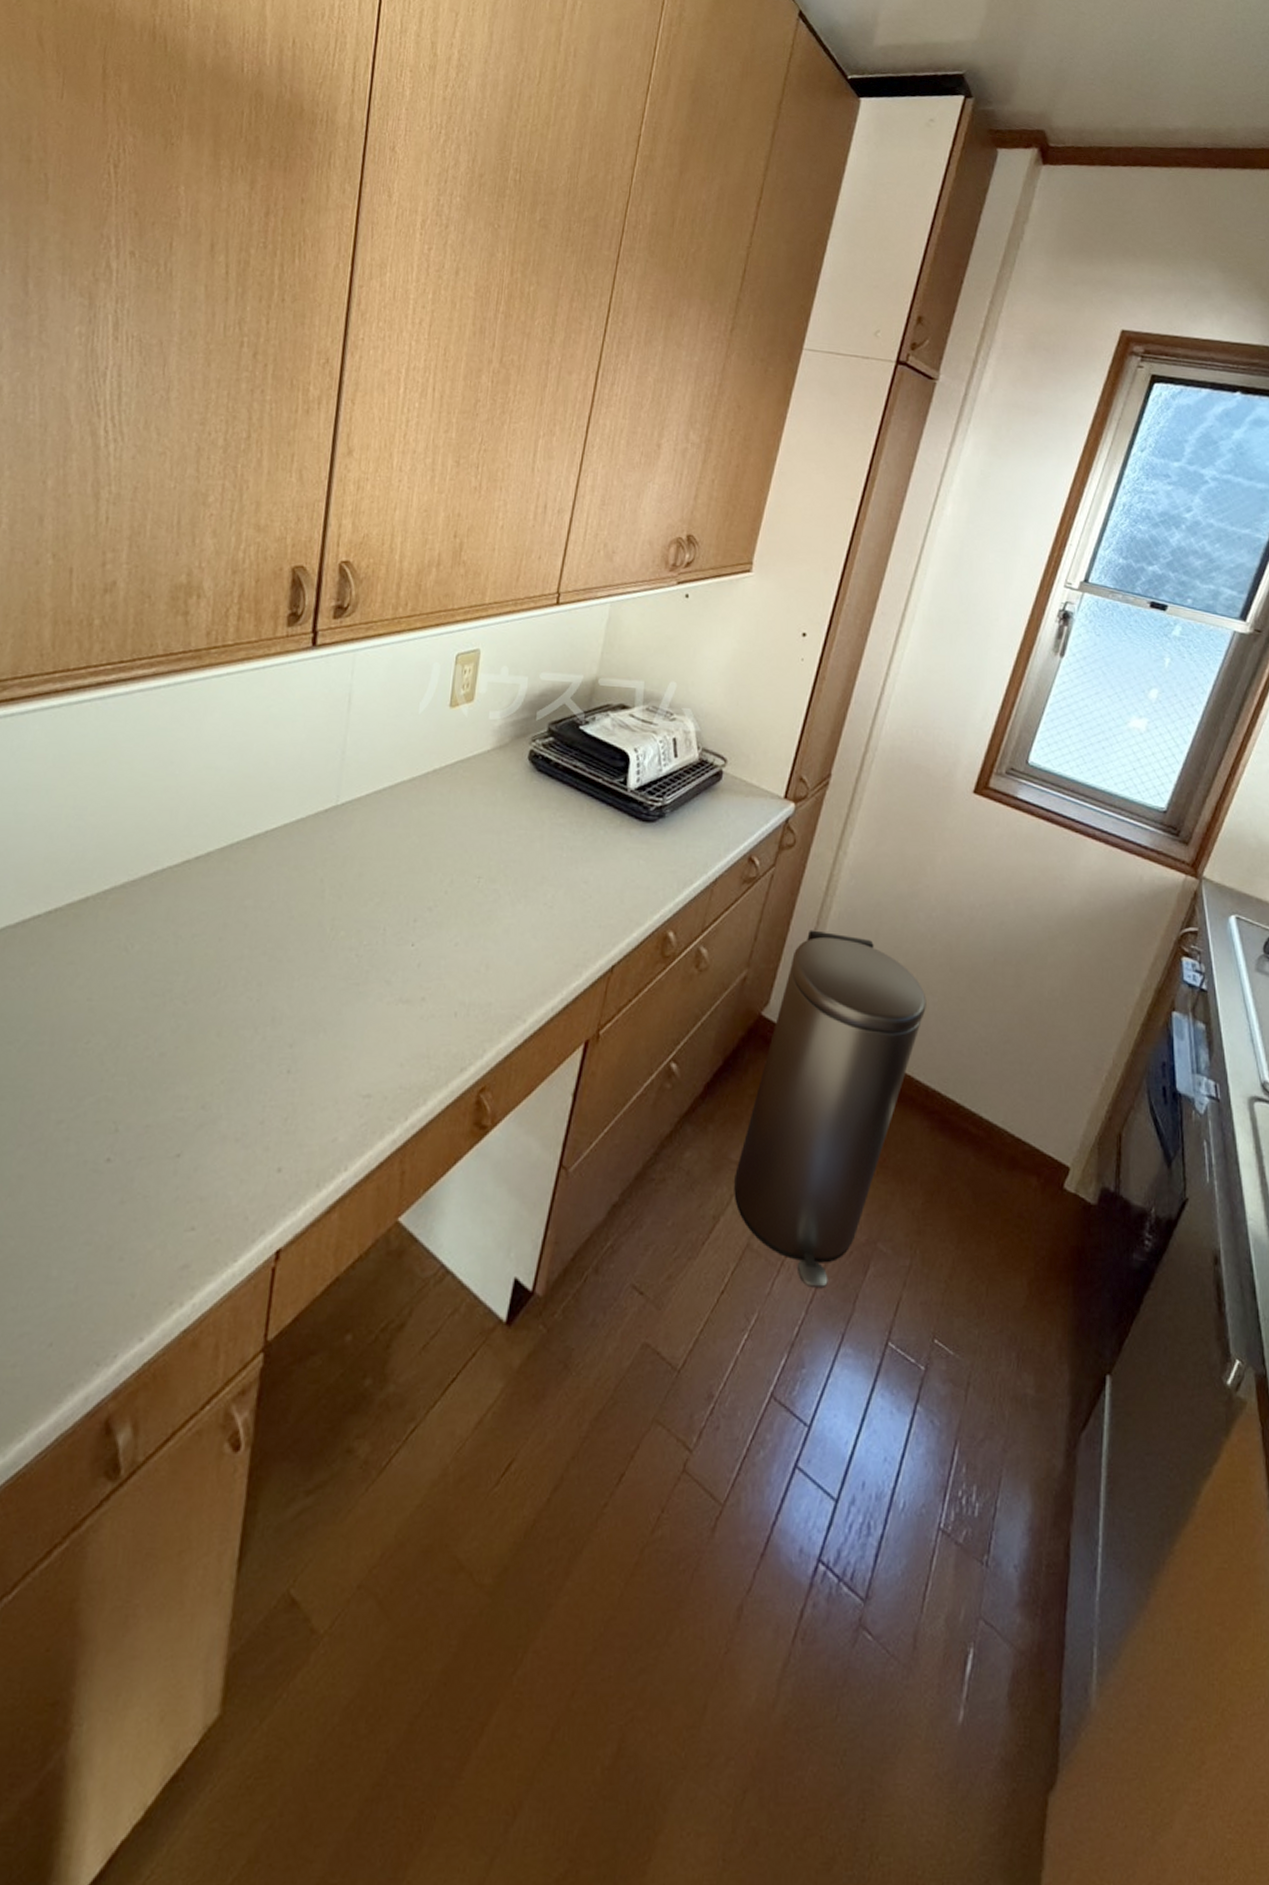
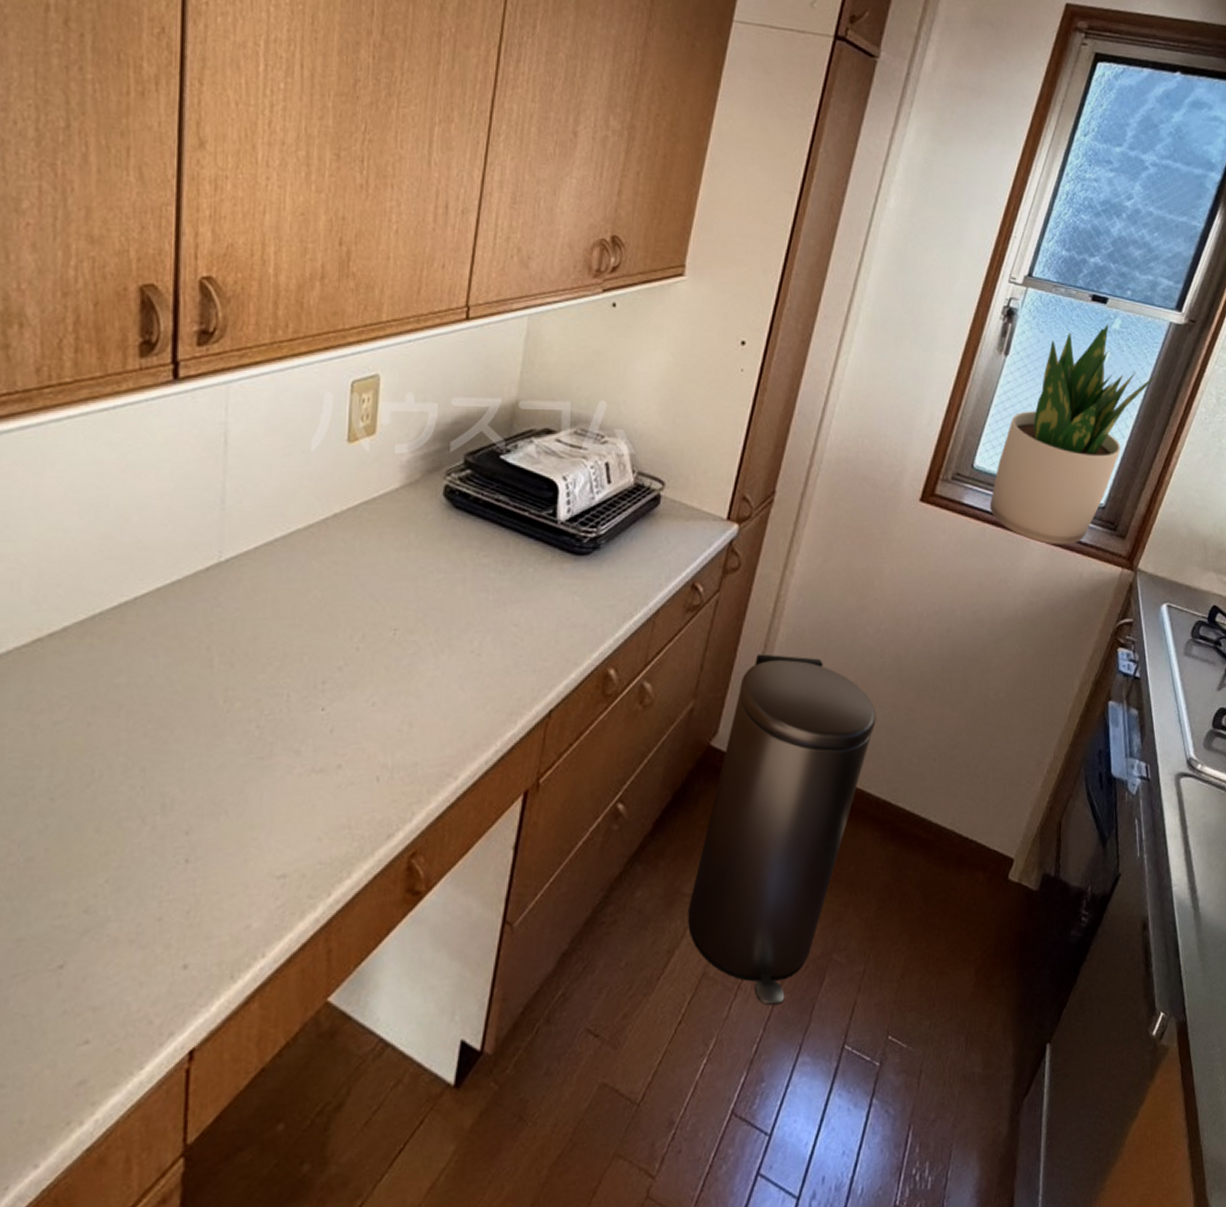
planter: none [1045,630,1226,847] -> present [990,324,1162,545]

